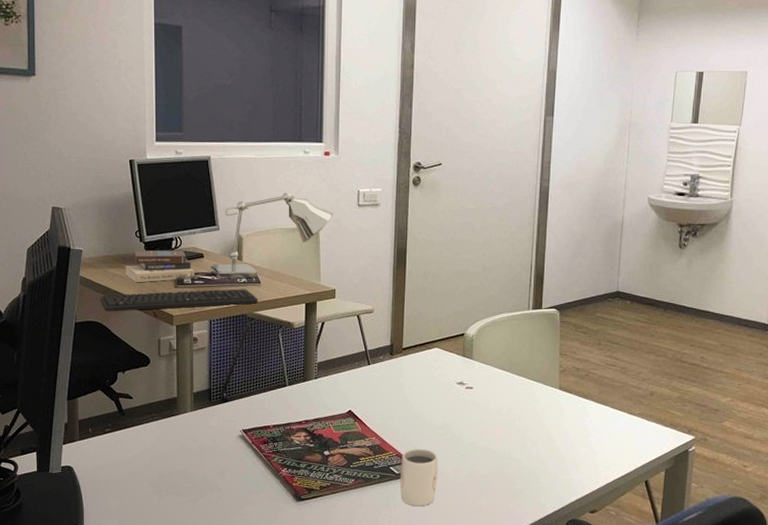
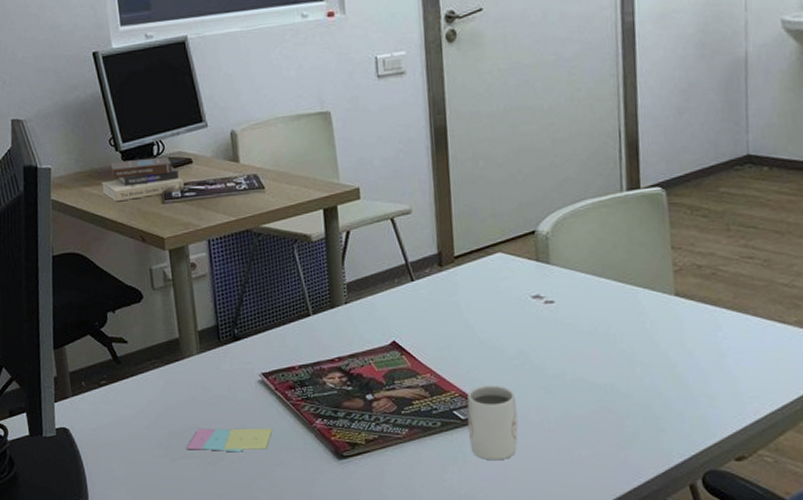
computer keyboard: present [100,289,258,312] -> none [77,197,264,240]
sticky notes: none [173,472,247,493] -> present [186,427,273,453]
desk lamp: present [208,191,333,280] -> none [200,69,346,188]

